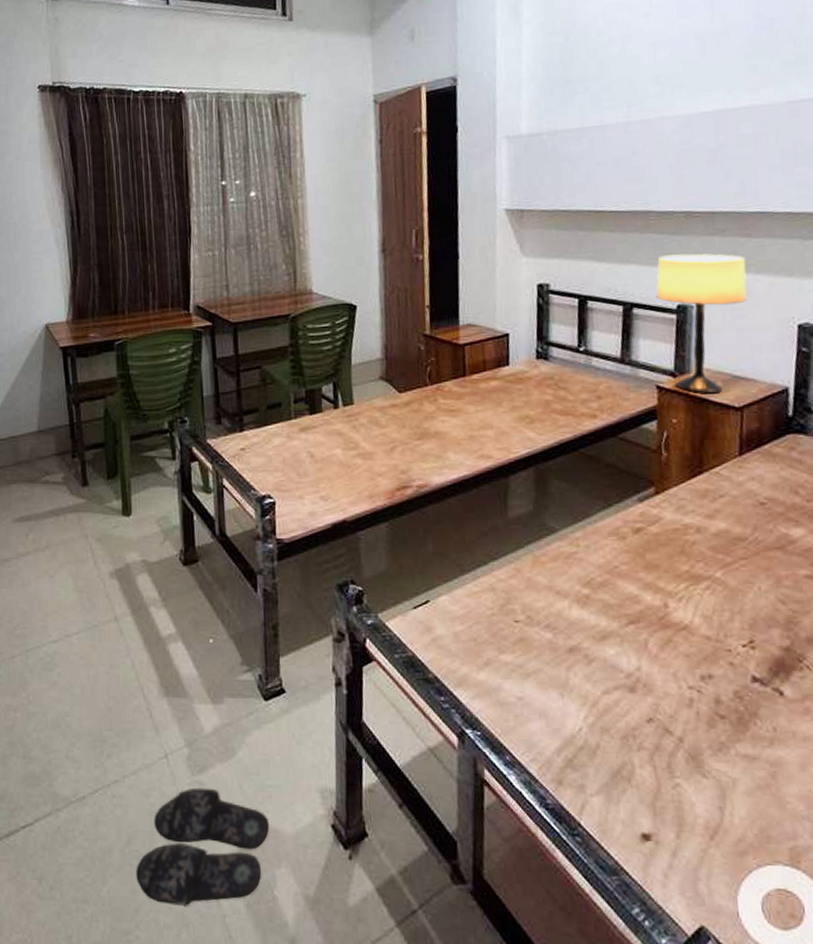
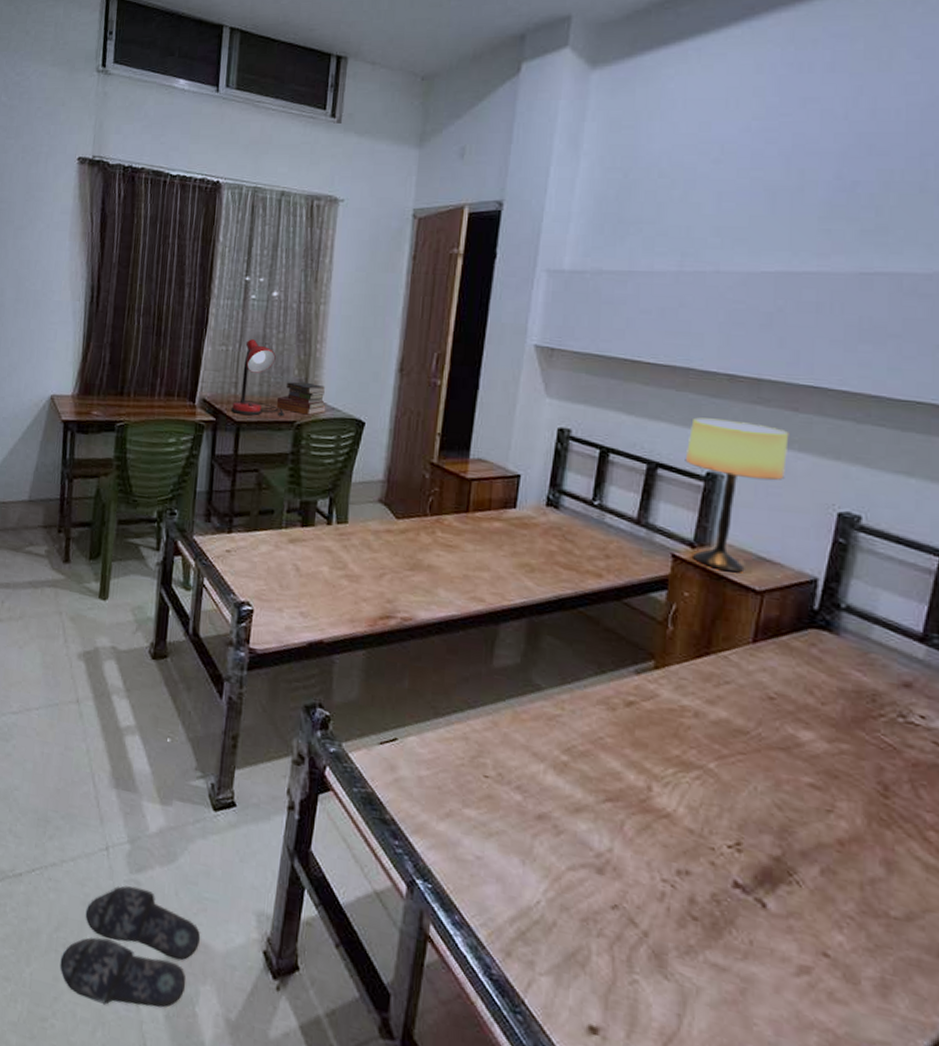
desk lamp: none [225,241,279,316] -> present [231,339,285,417]
books: none [268,275,318,307] -> present [276,381,326,415]

